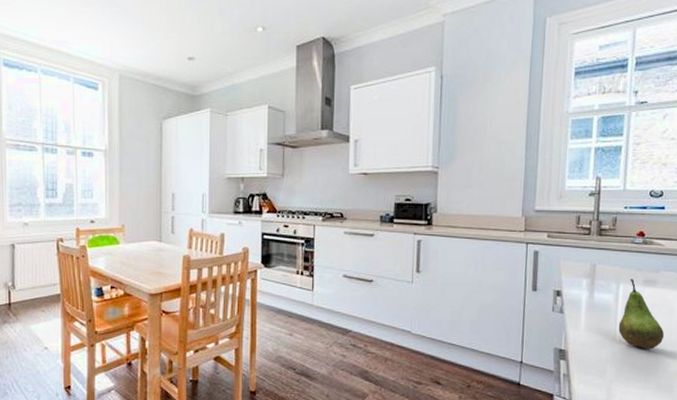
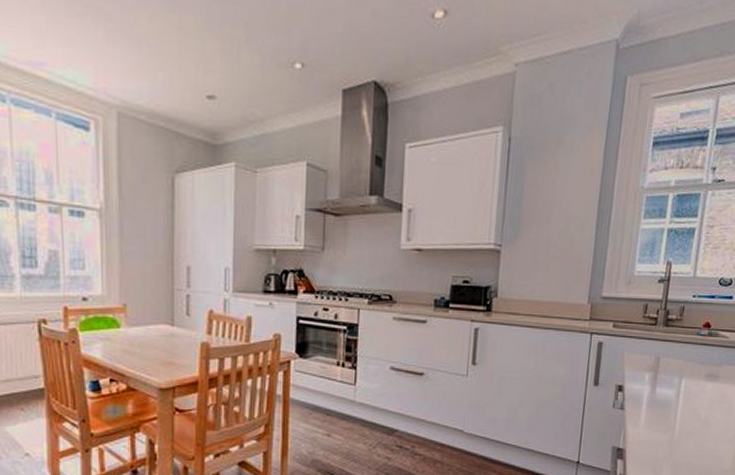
fruit: present [618,278,665,350] -> none [677,372,722,447]

